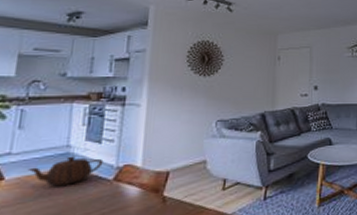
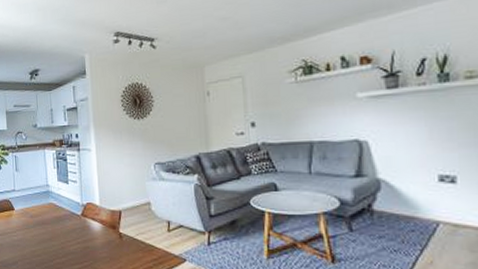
teapot: present [27,156,104,186] -> none [26,194,72,217]

